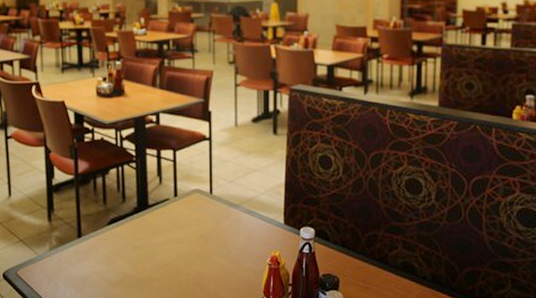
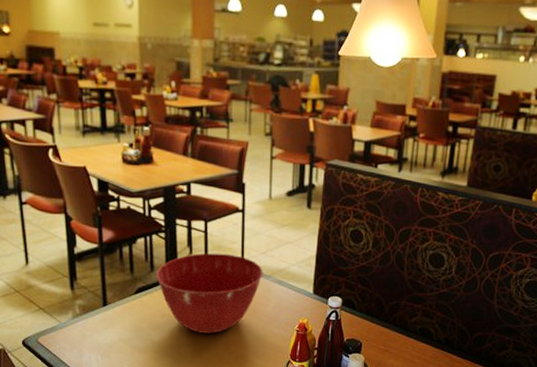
mixing bowl: none [128,182,232,267] -> present [156,253,263,334]

